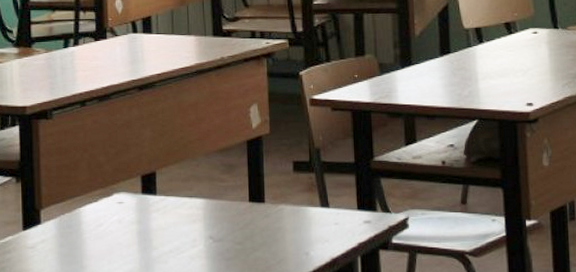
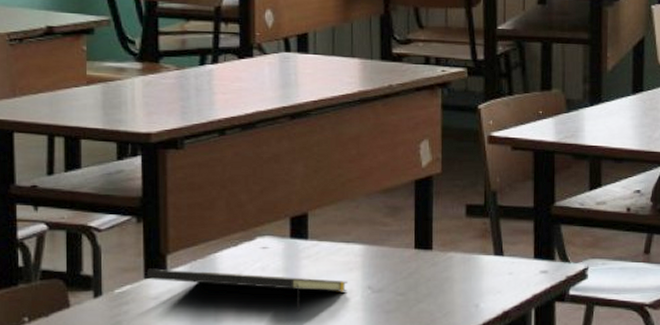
notepad: none [24,222,192,259] -> present [146,268,347,311]

